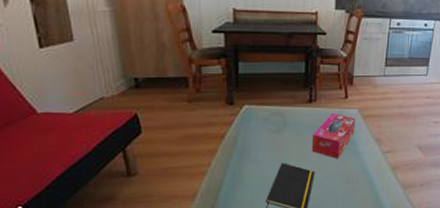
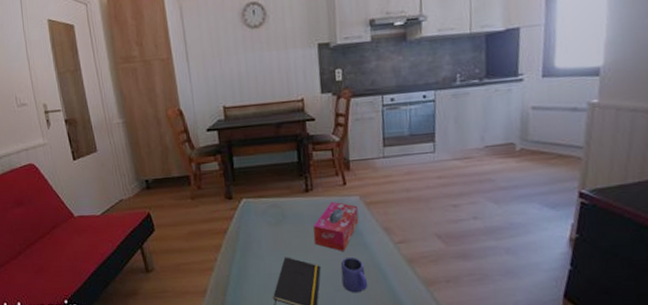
mug: none [333,164,356,196] -> present [340,258,368,293]

